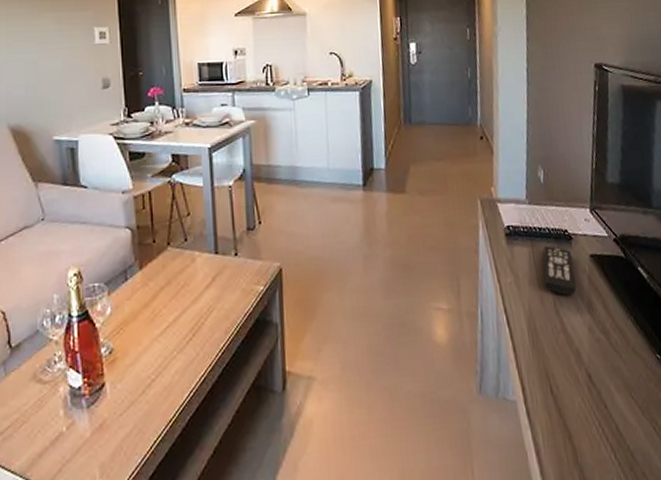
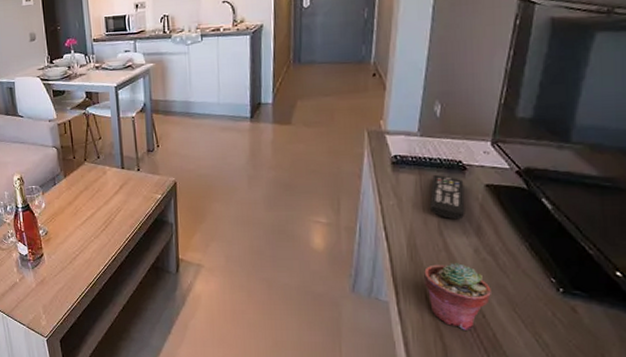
potted succulent: none [546,346,609,426] -> present [423,263,491,330]

